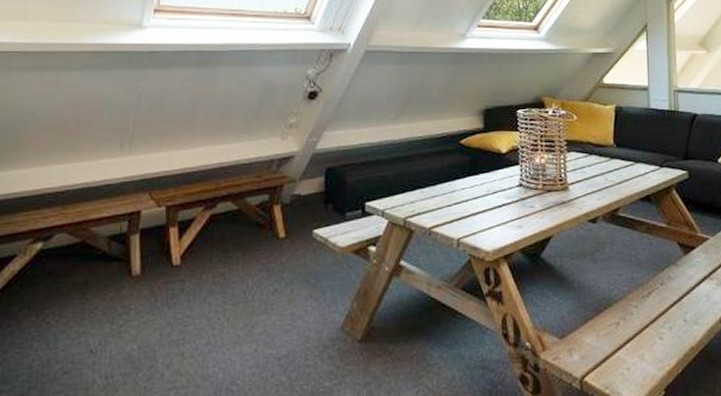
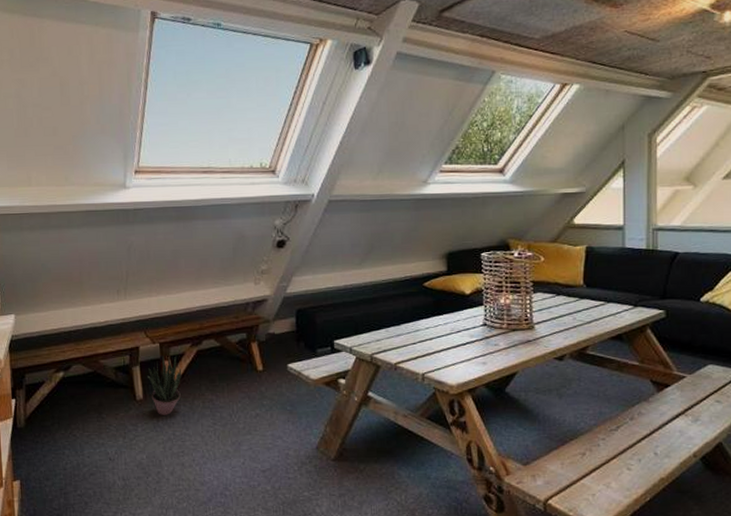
potted plant: none [148,222,191,294] -> present [148,356,182,415]

